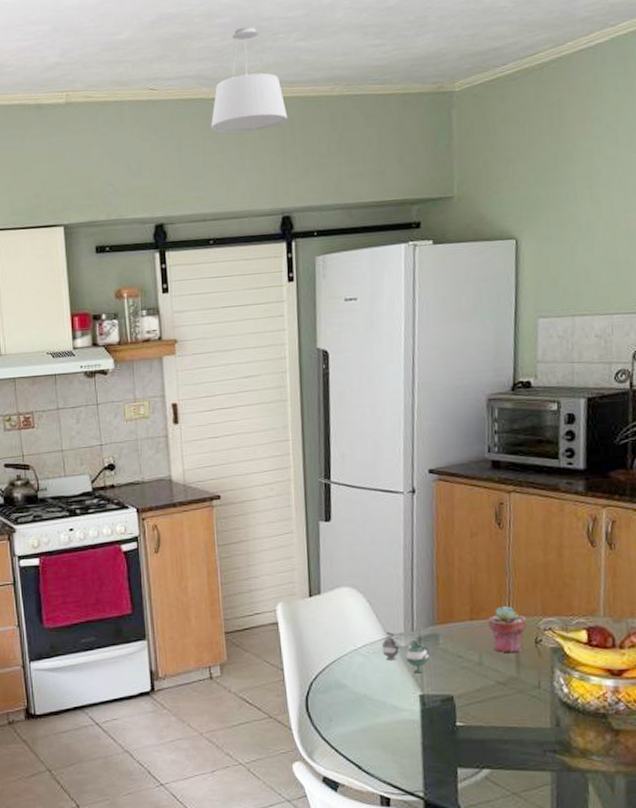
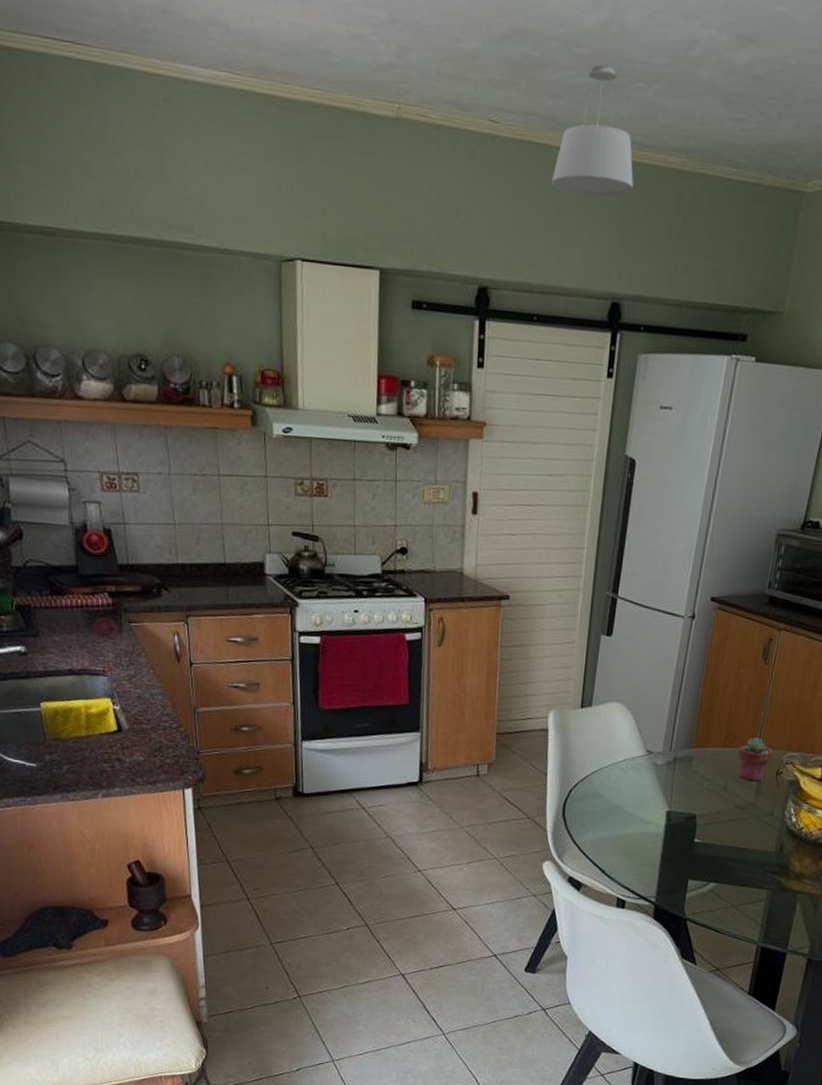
teapot: present [381,637,429,674] -> none [639,755,682,791]

